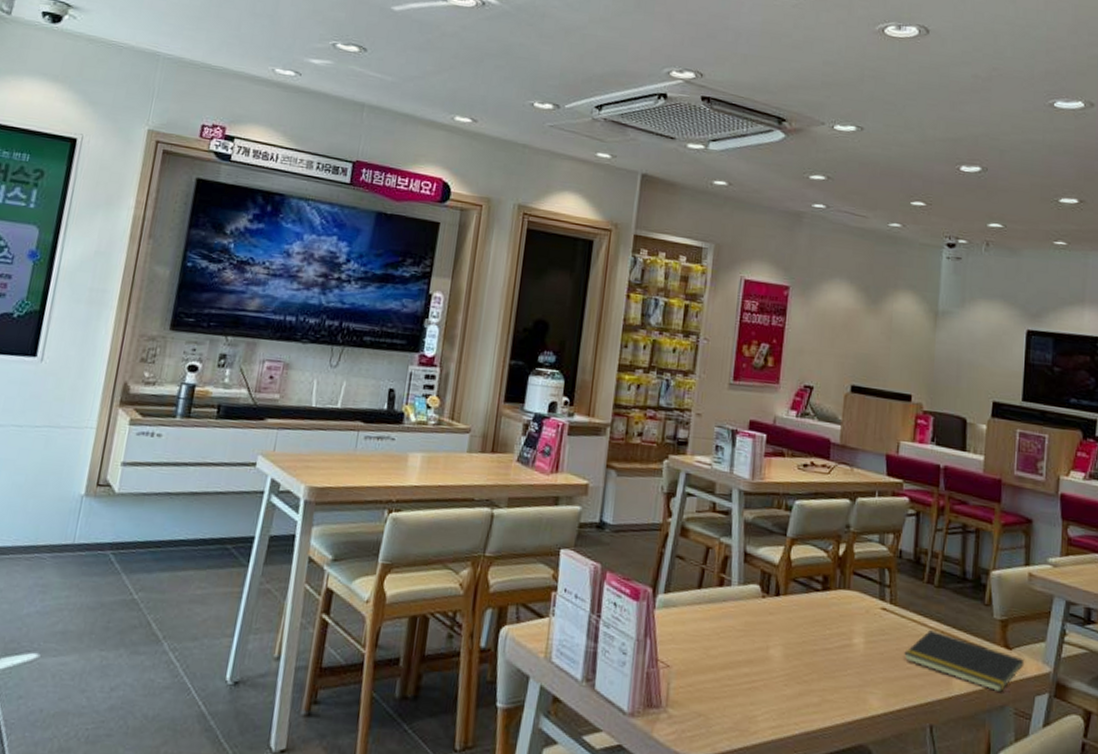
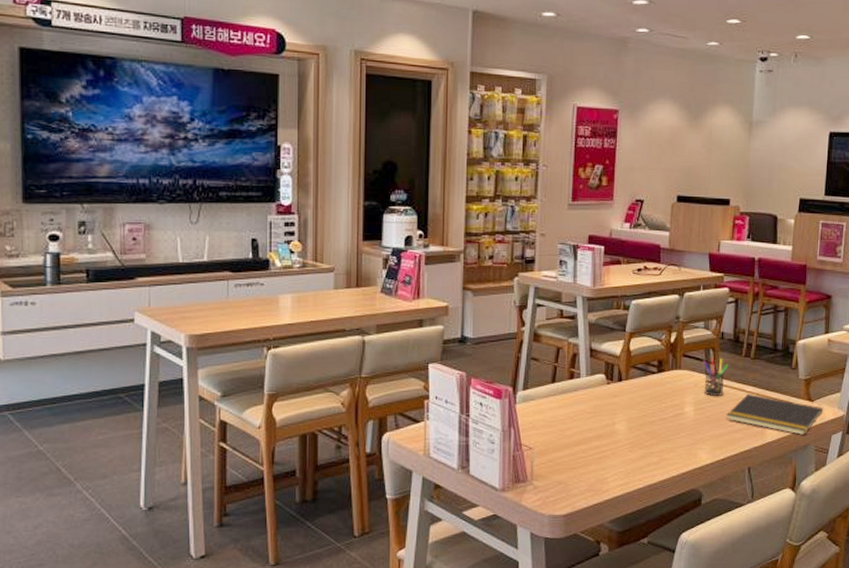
pen holder: none [876,579,908,630] -> present [703,357,729,397]

